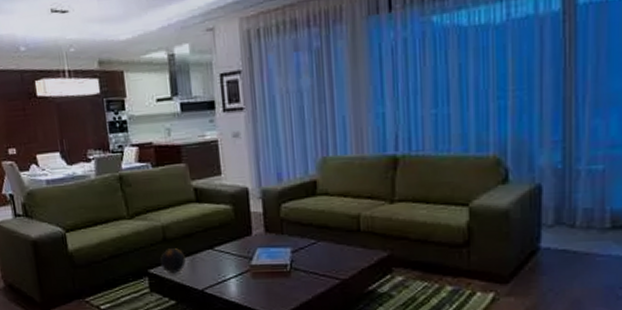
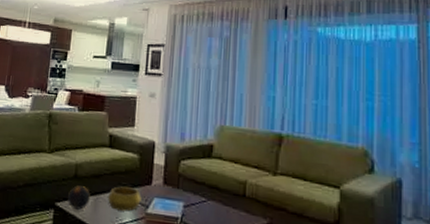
decorative bowl: none [204,241,243,267] -> present [107,186,141,212]

